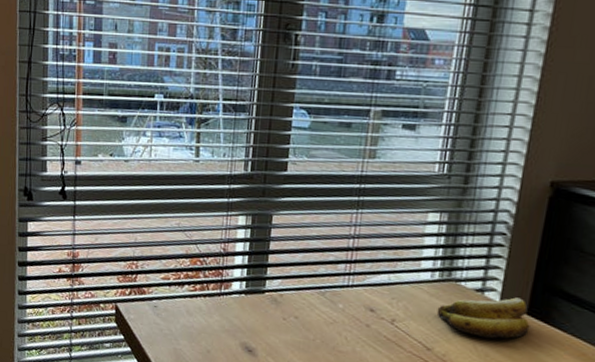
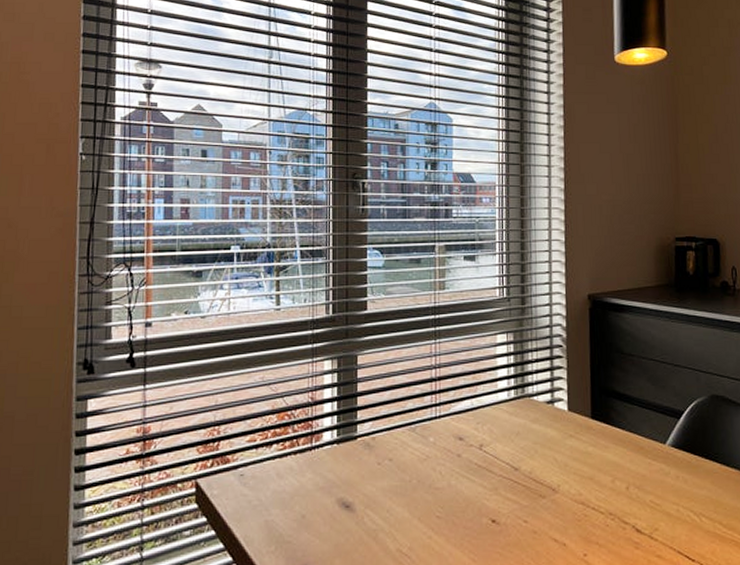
banana: present [436,297,530,339] -> none [517,404,596,448]

